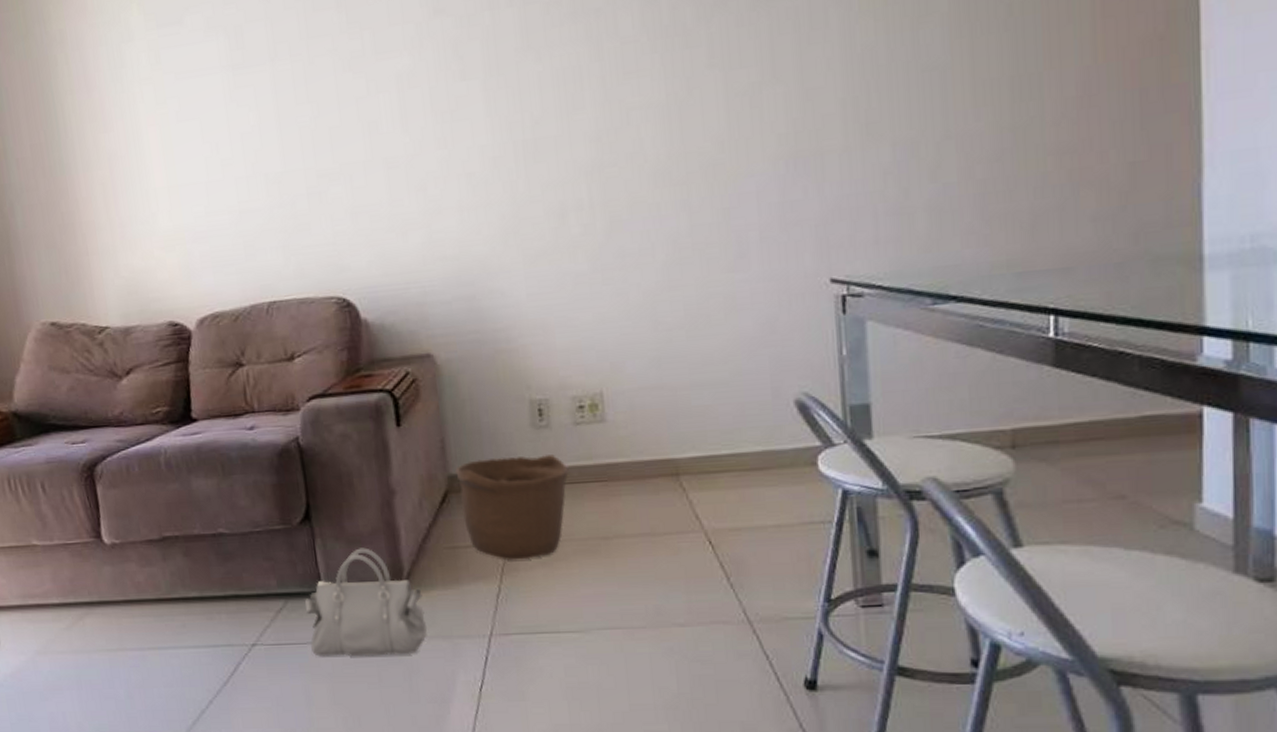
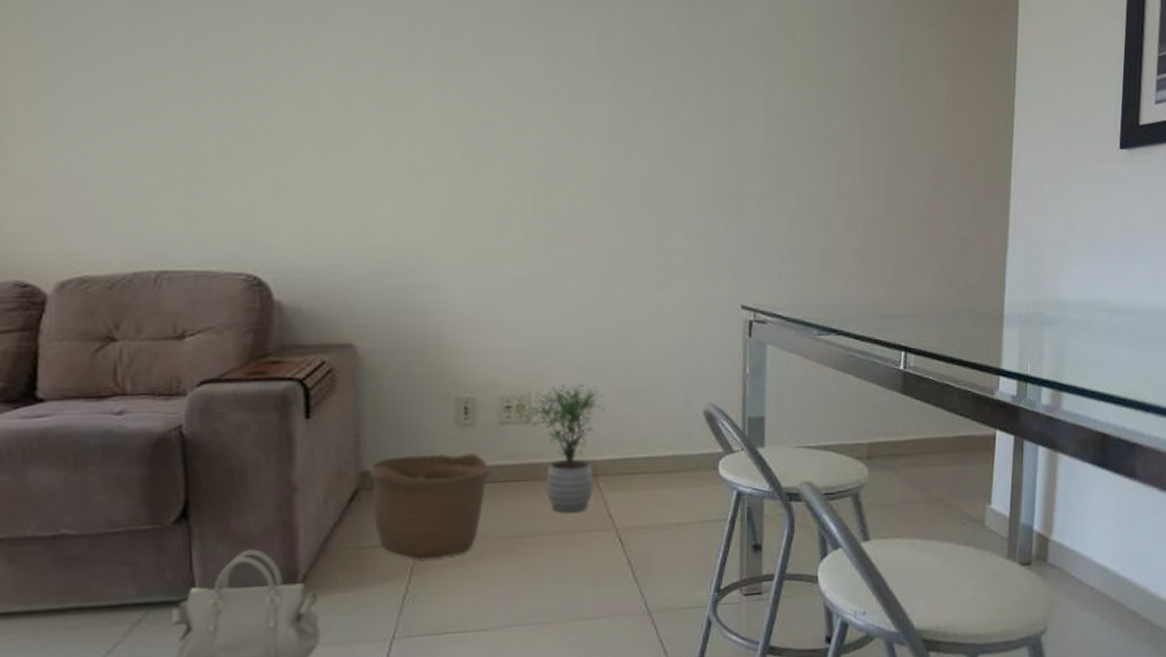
potted plant: none [595,379,685,514] -> present [521,384,607,513]

